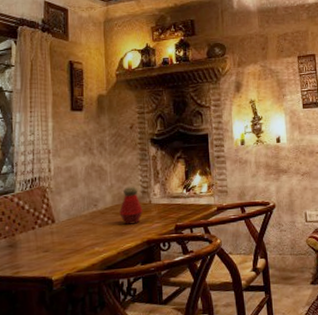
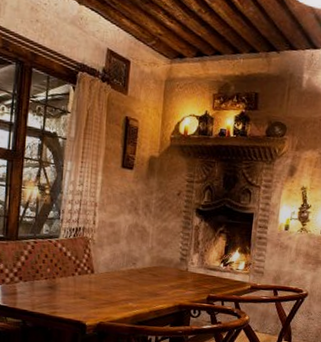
bottle: present [119,186,143,225] -> none [156,251,179,288]

